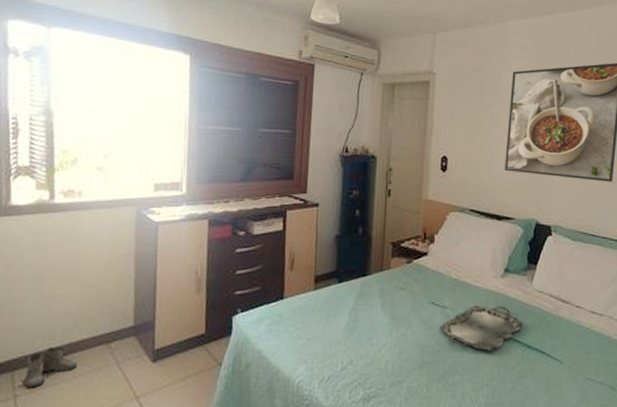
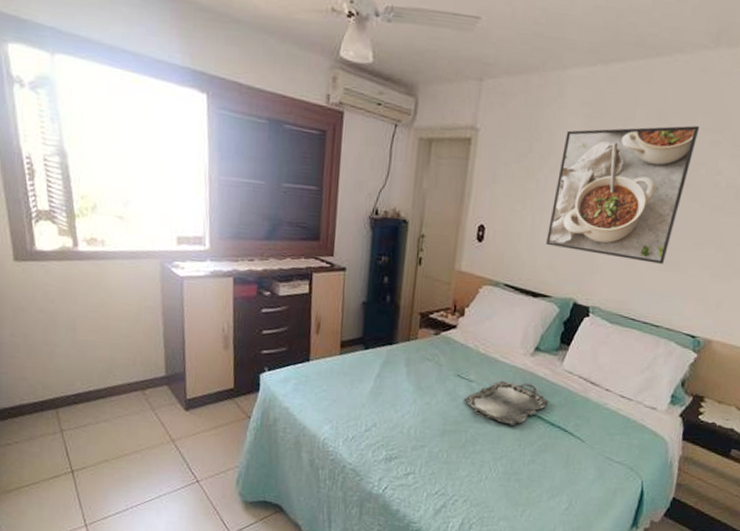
boots: present [22,346,77,388] -> none [67,389,115,425]

